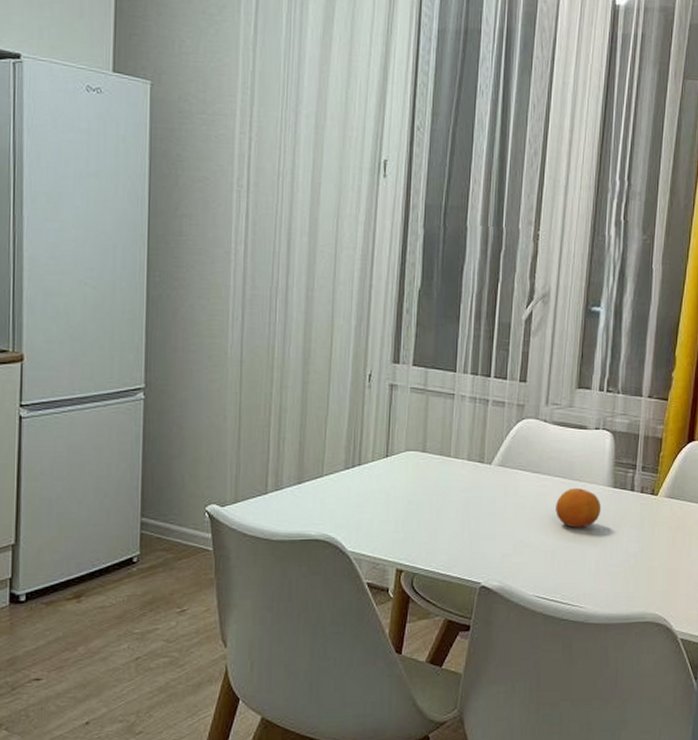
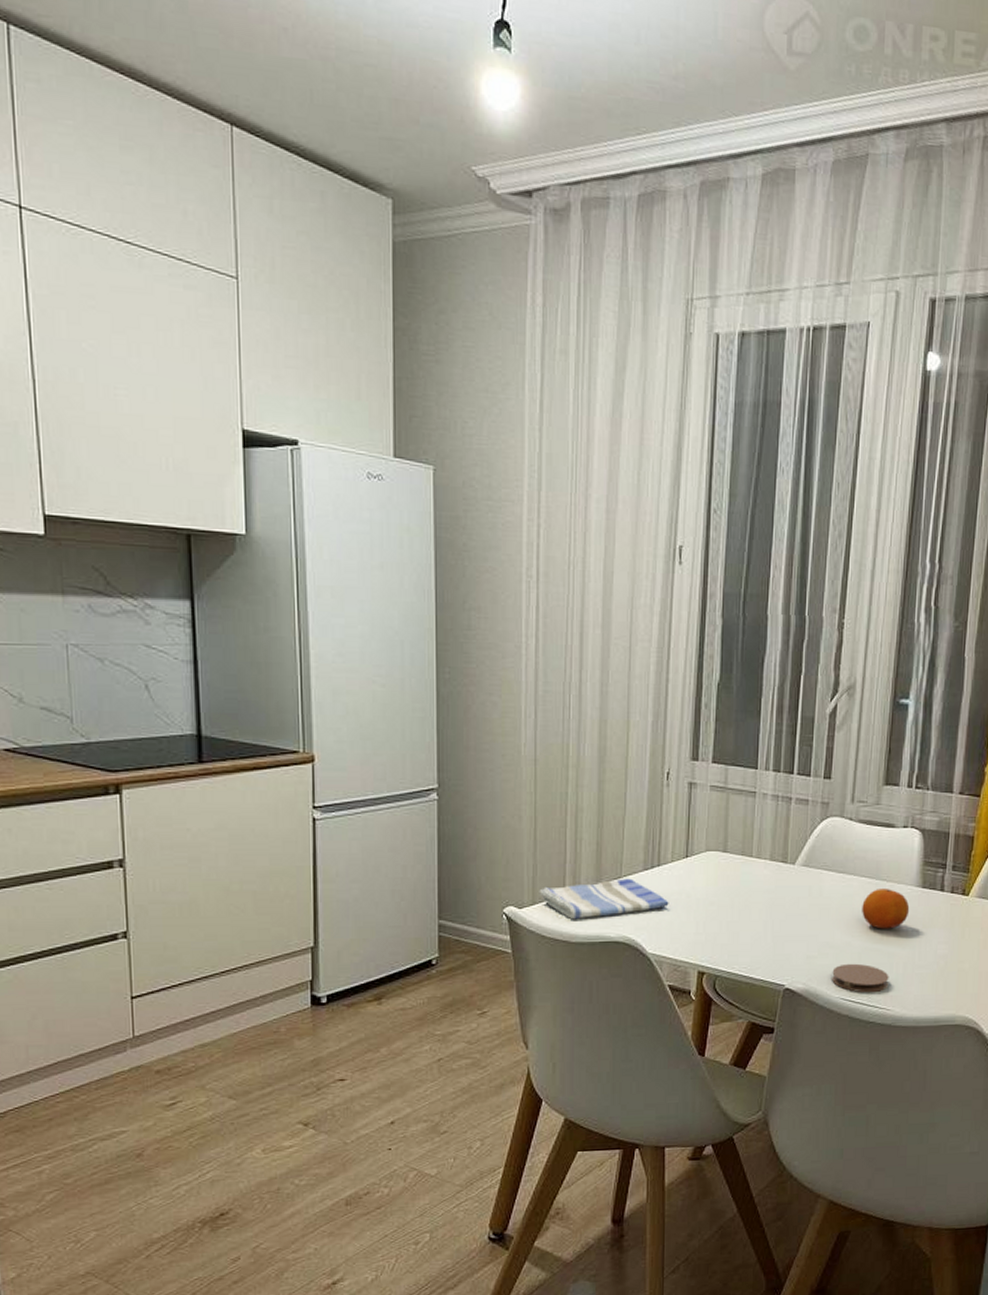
dish towel: none [241,477,369,518] -> present [539,878,669,920]
coaster: none [526,561,582,591] -> present [832,963,889,993]

